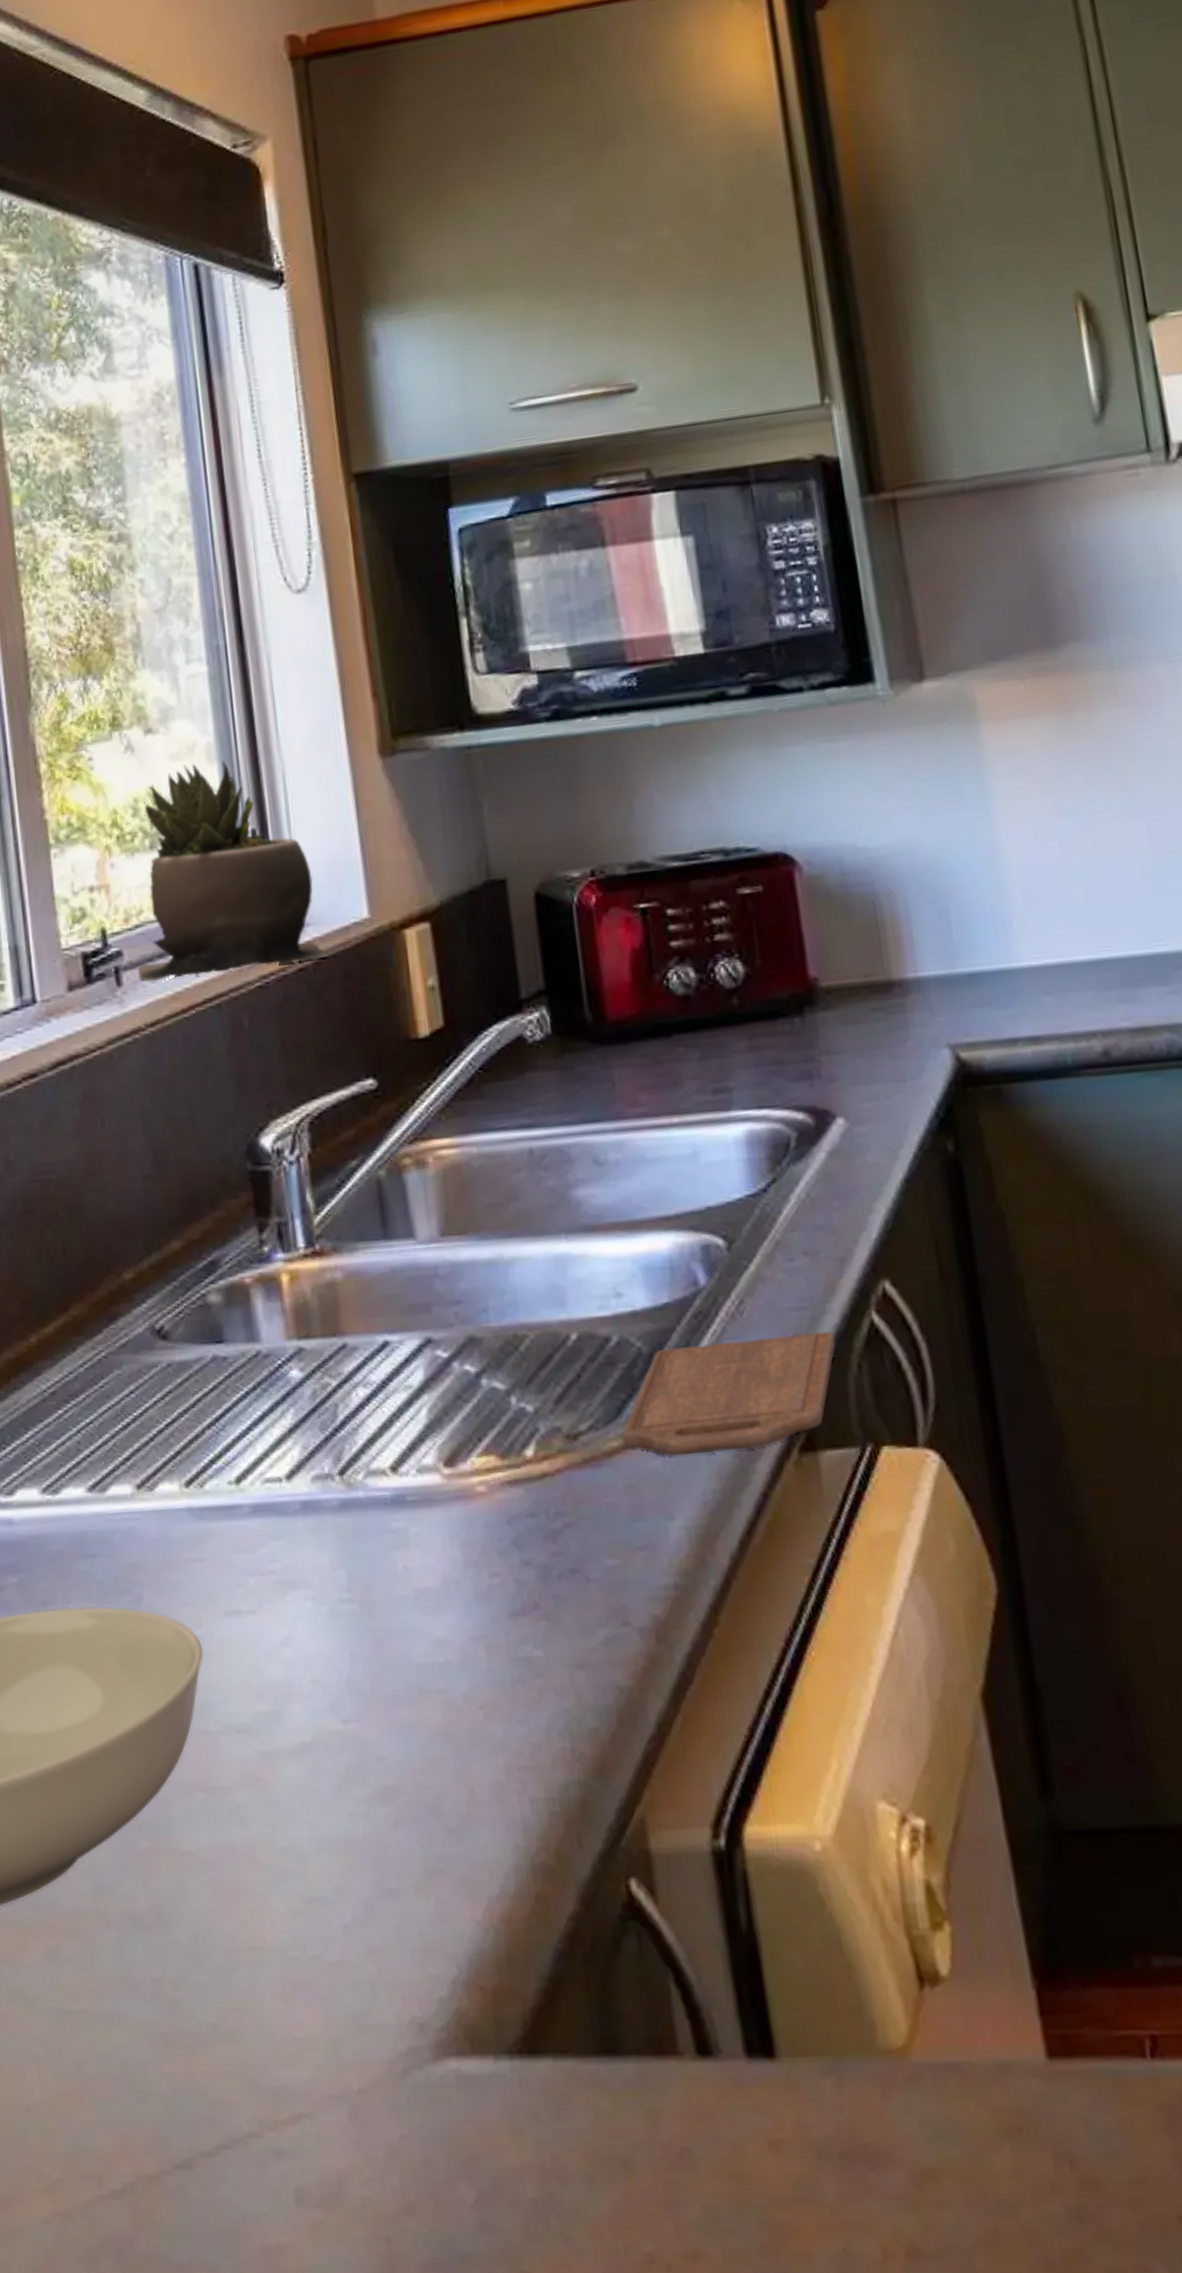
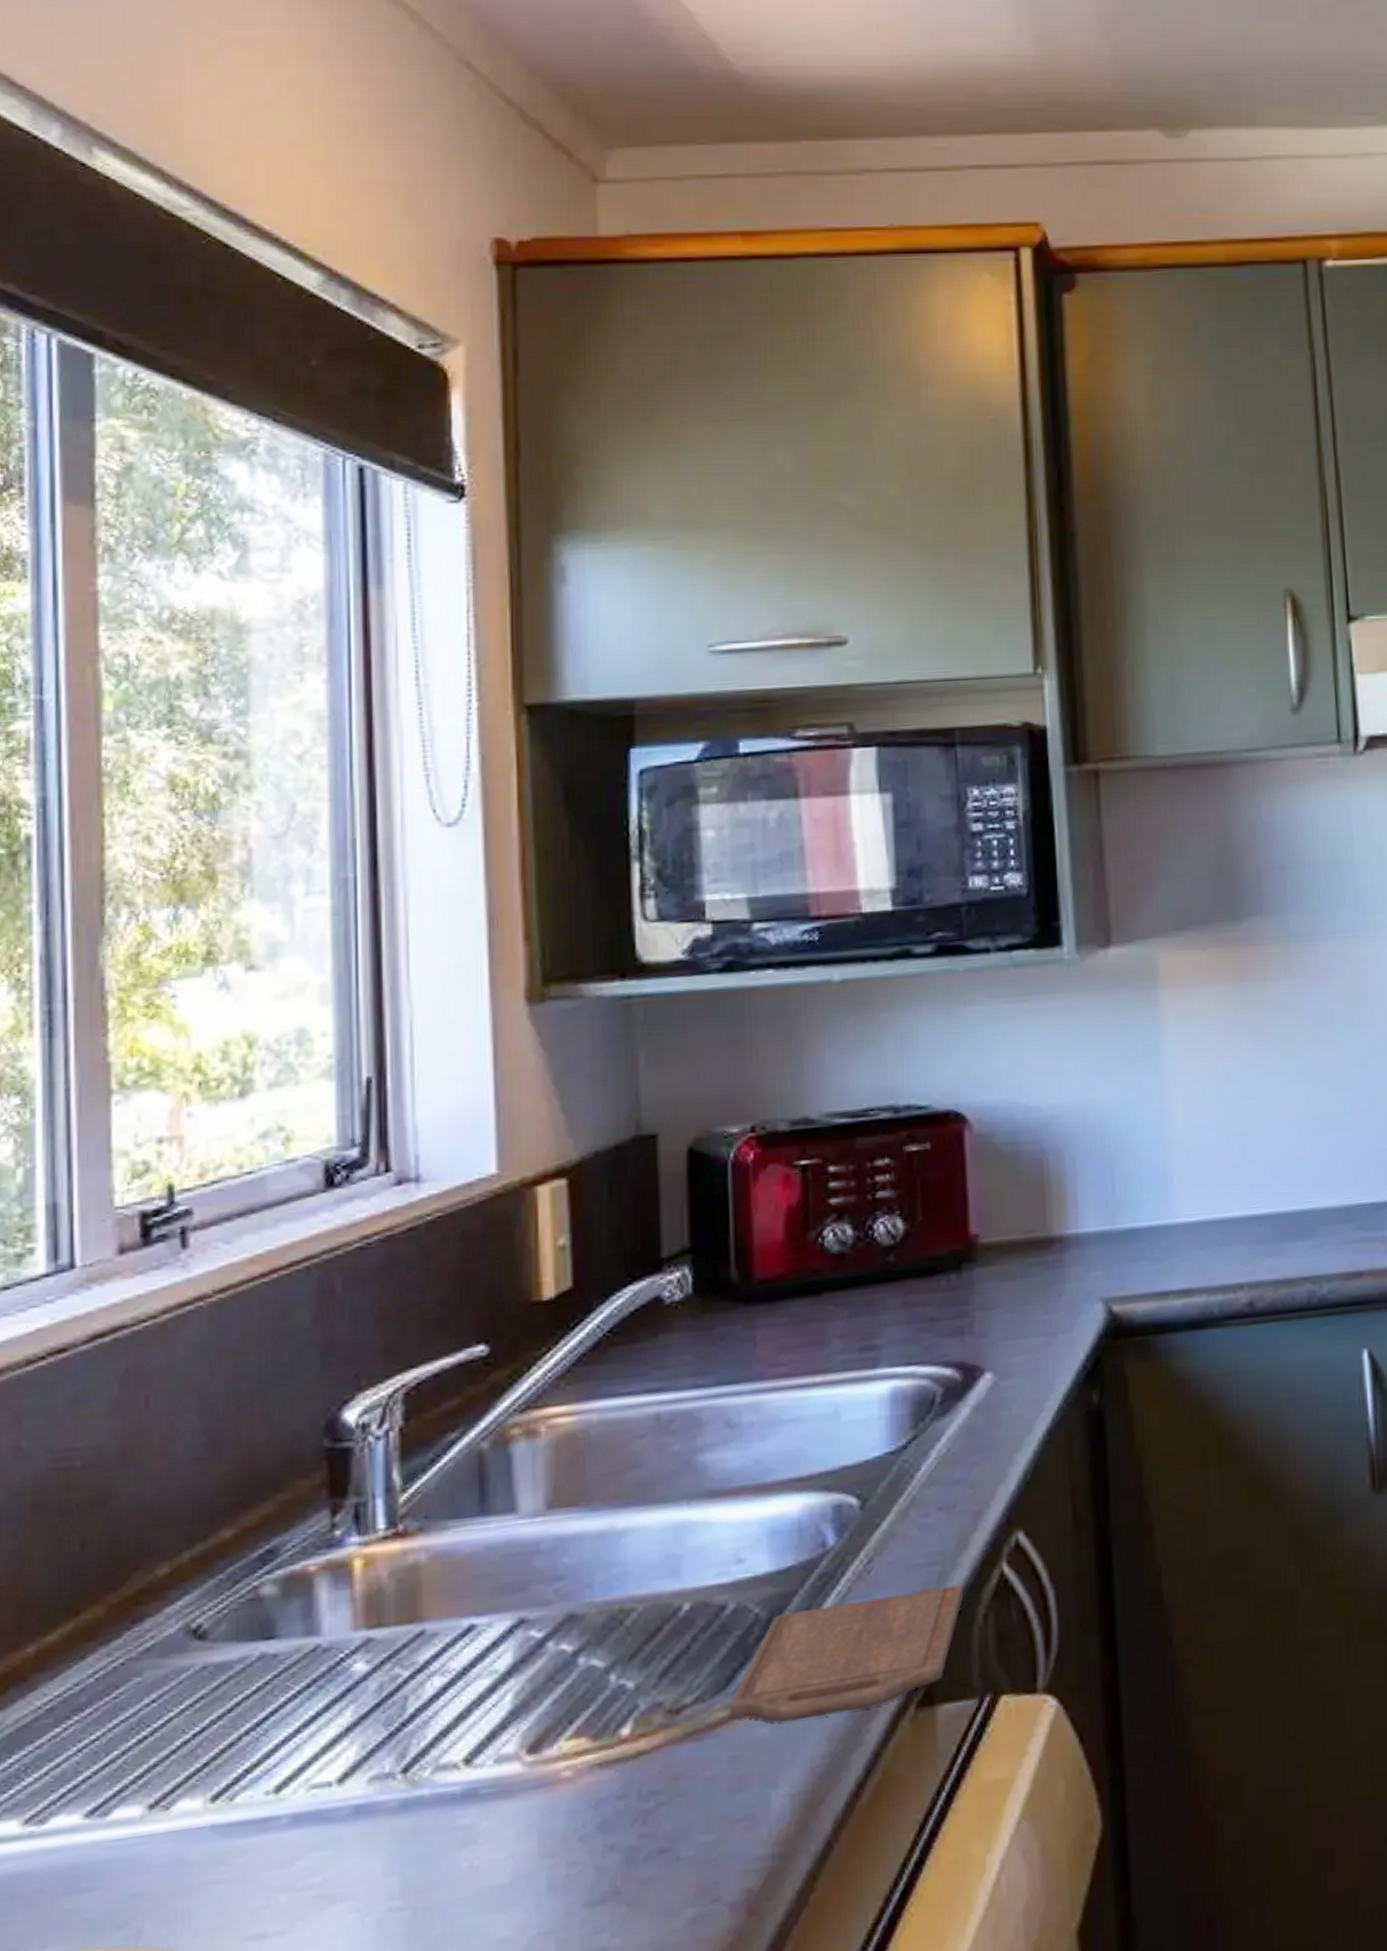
succulent plant: present [136,760,328,982] -> none [209,1002,445,1244]

